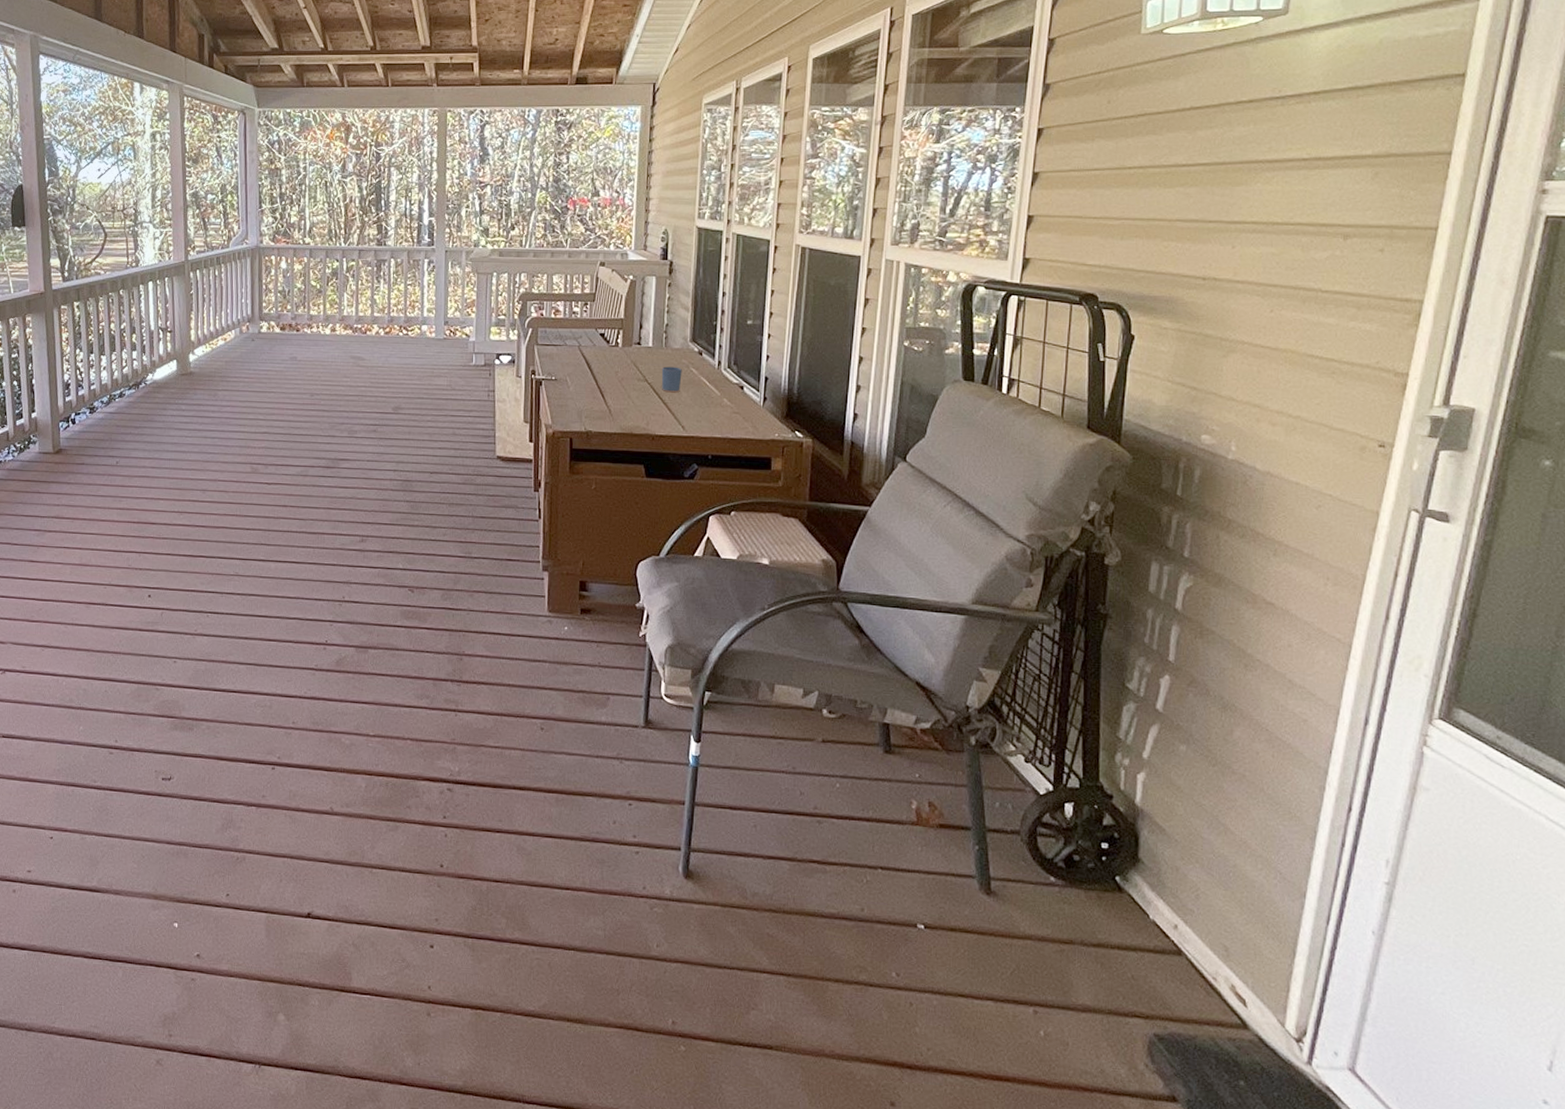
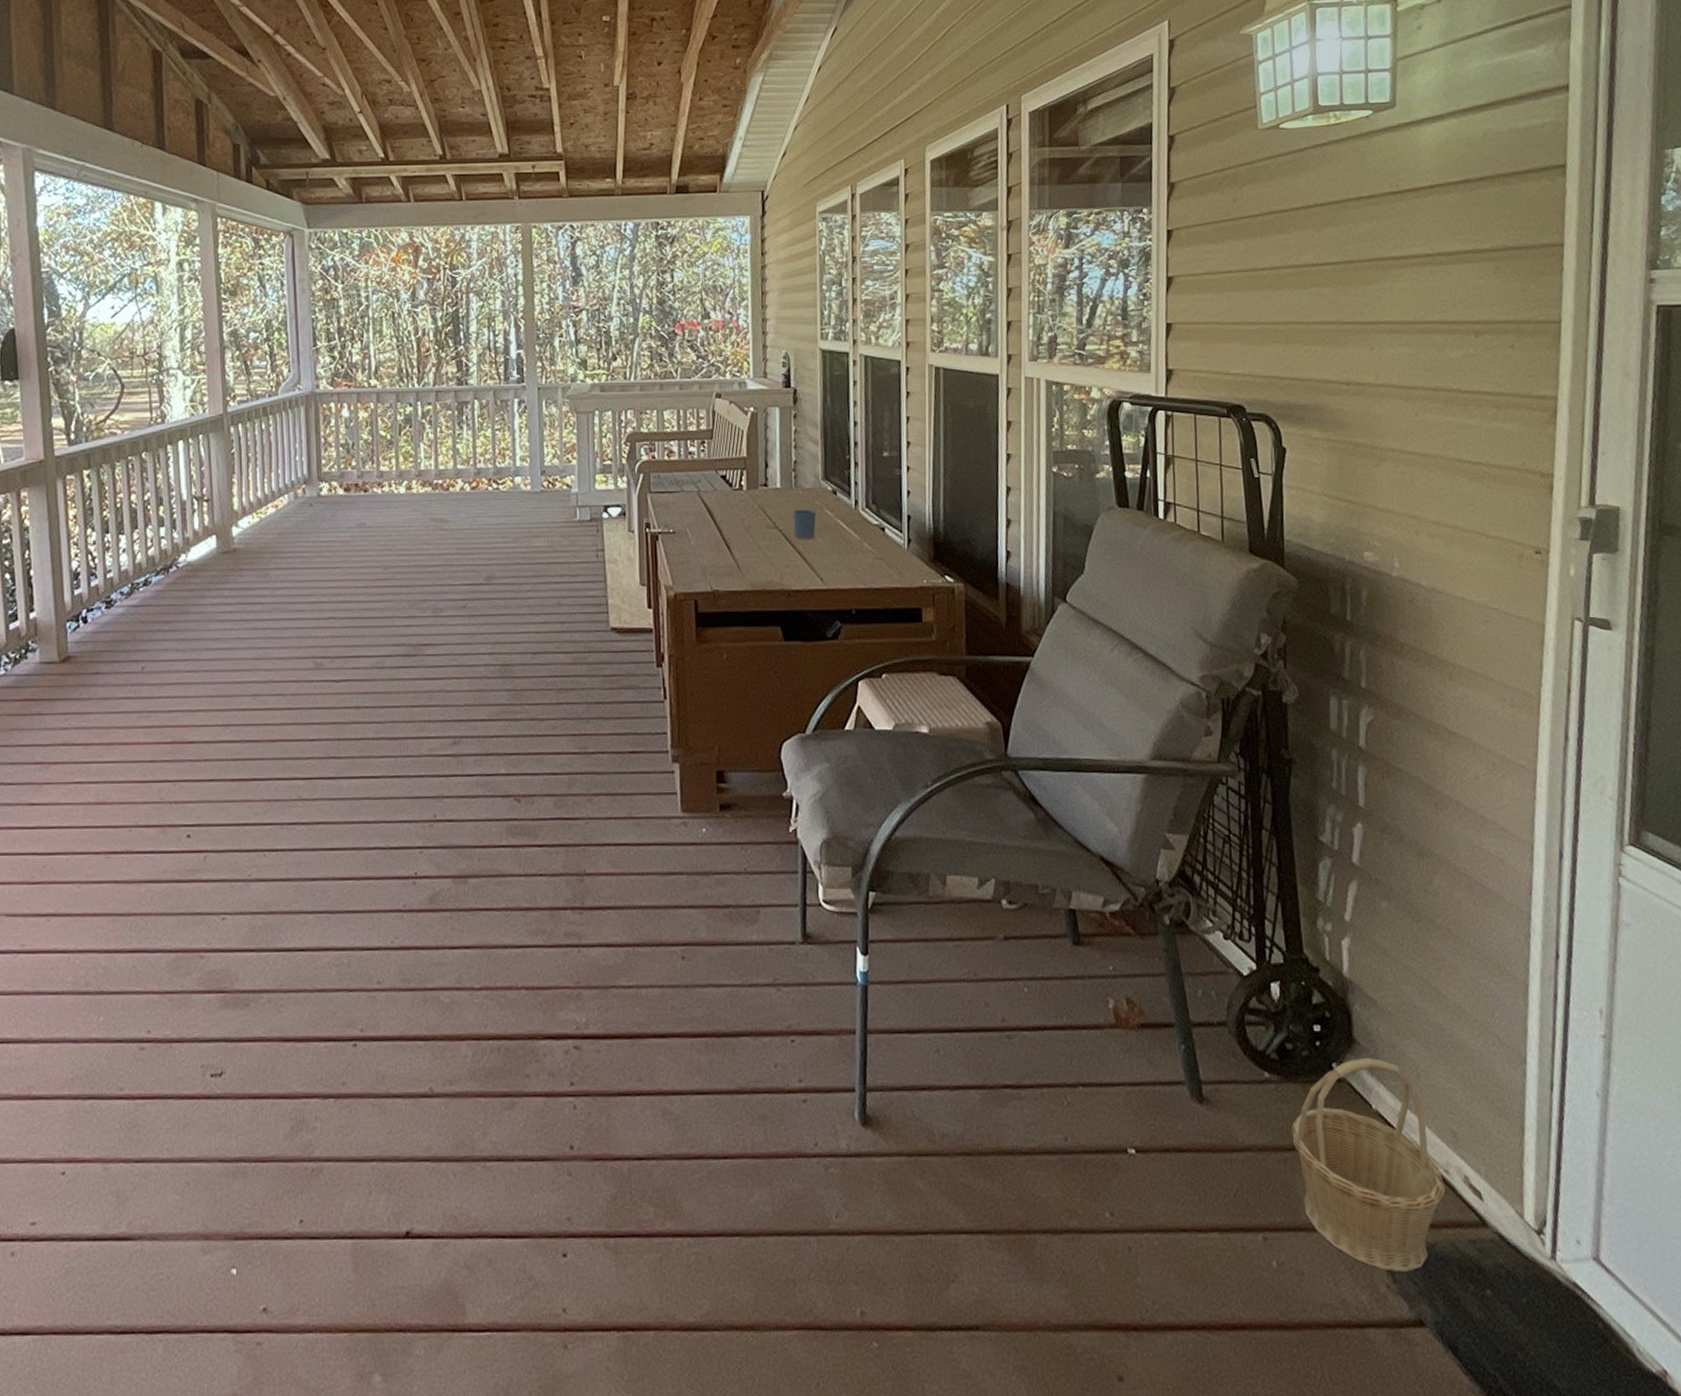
basket: none [1070,875,1211,1056] -> present [1291,1057,1445,1273]

